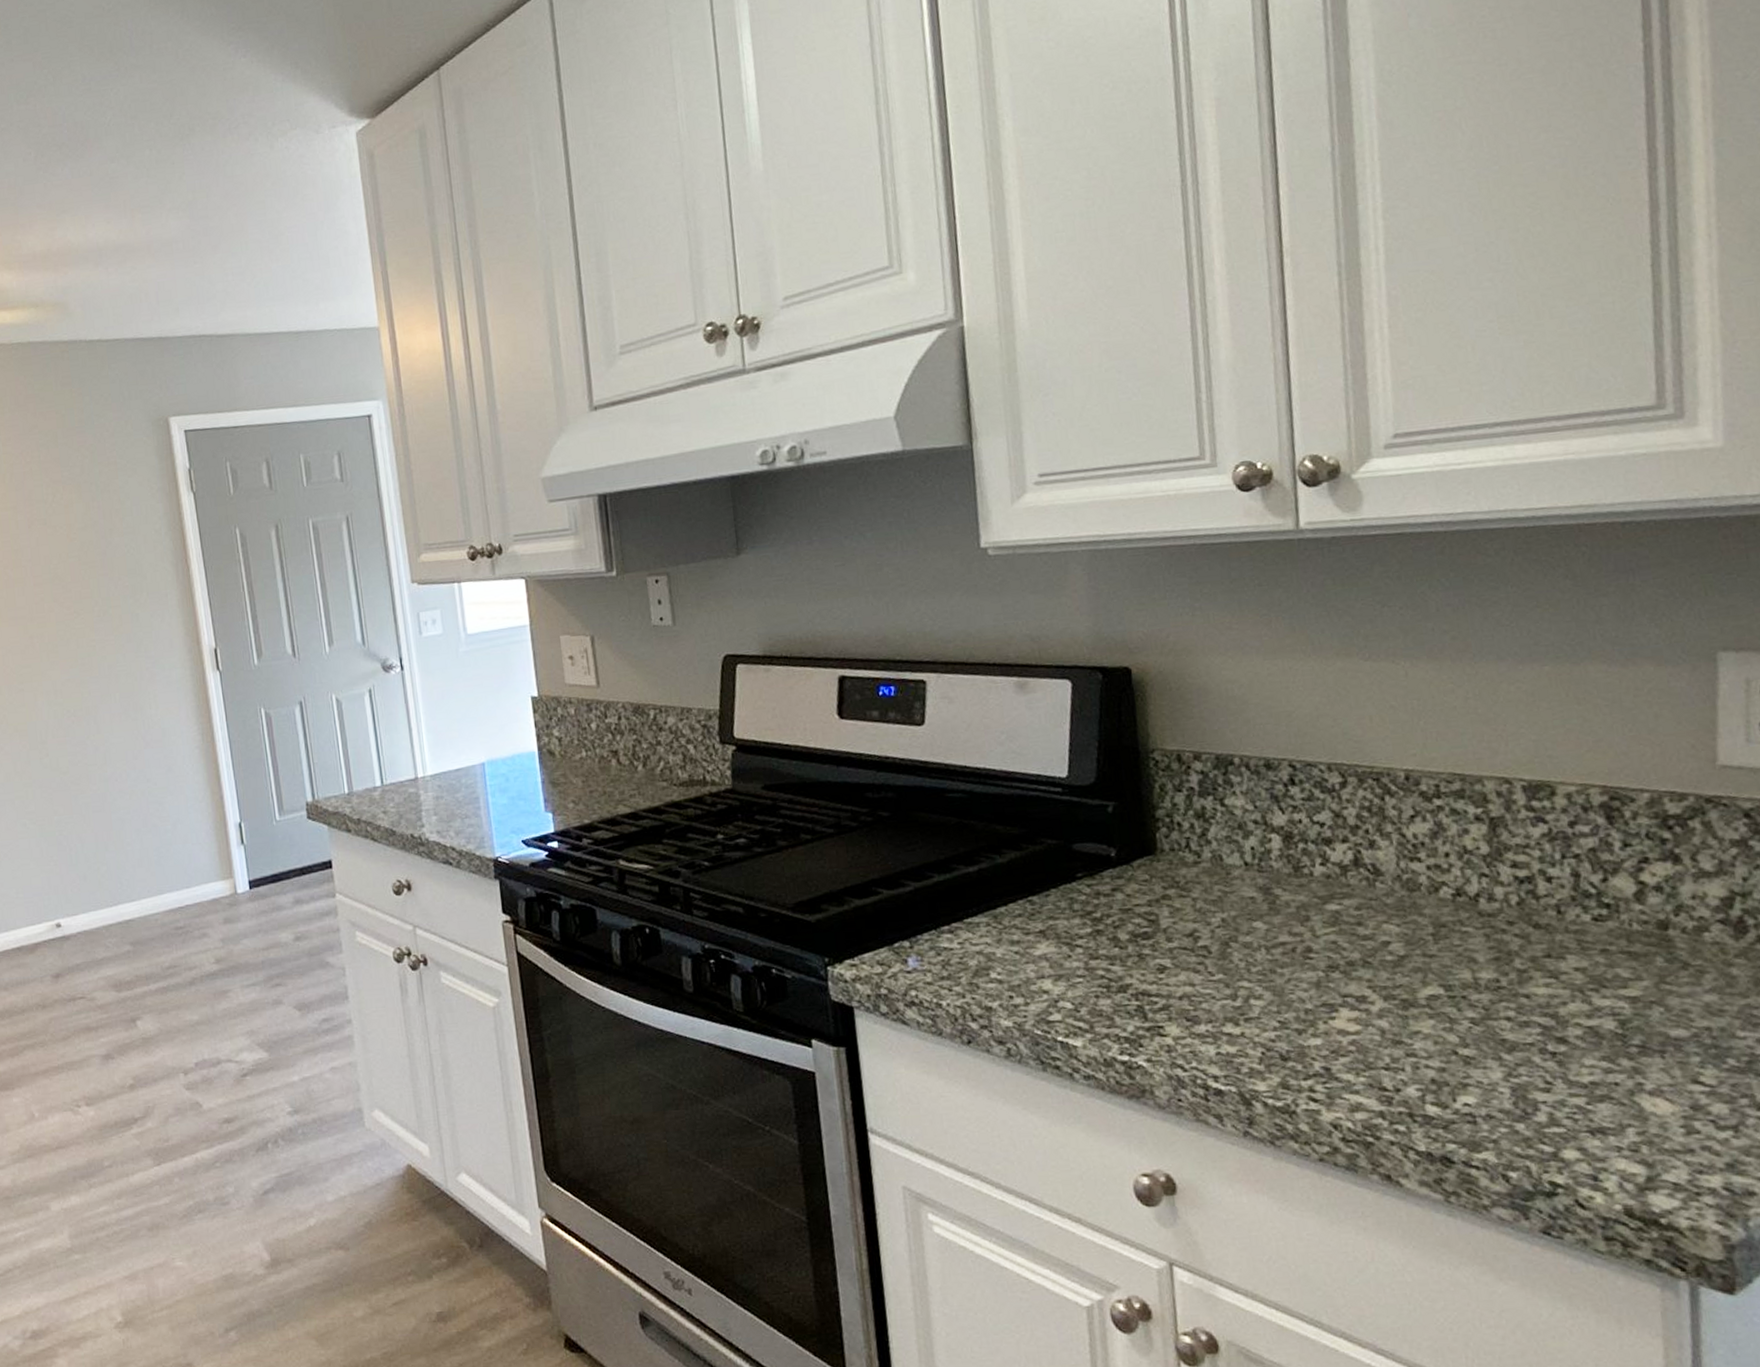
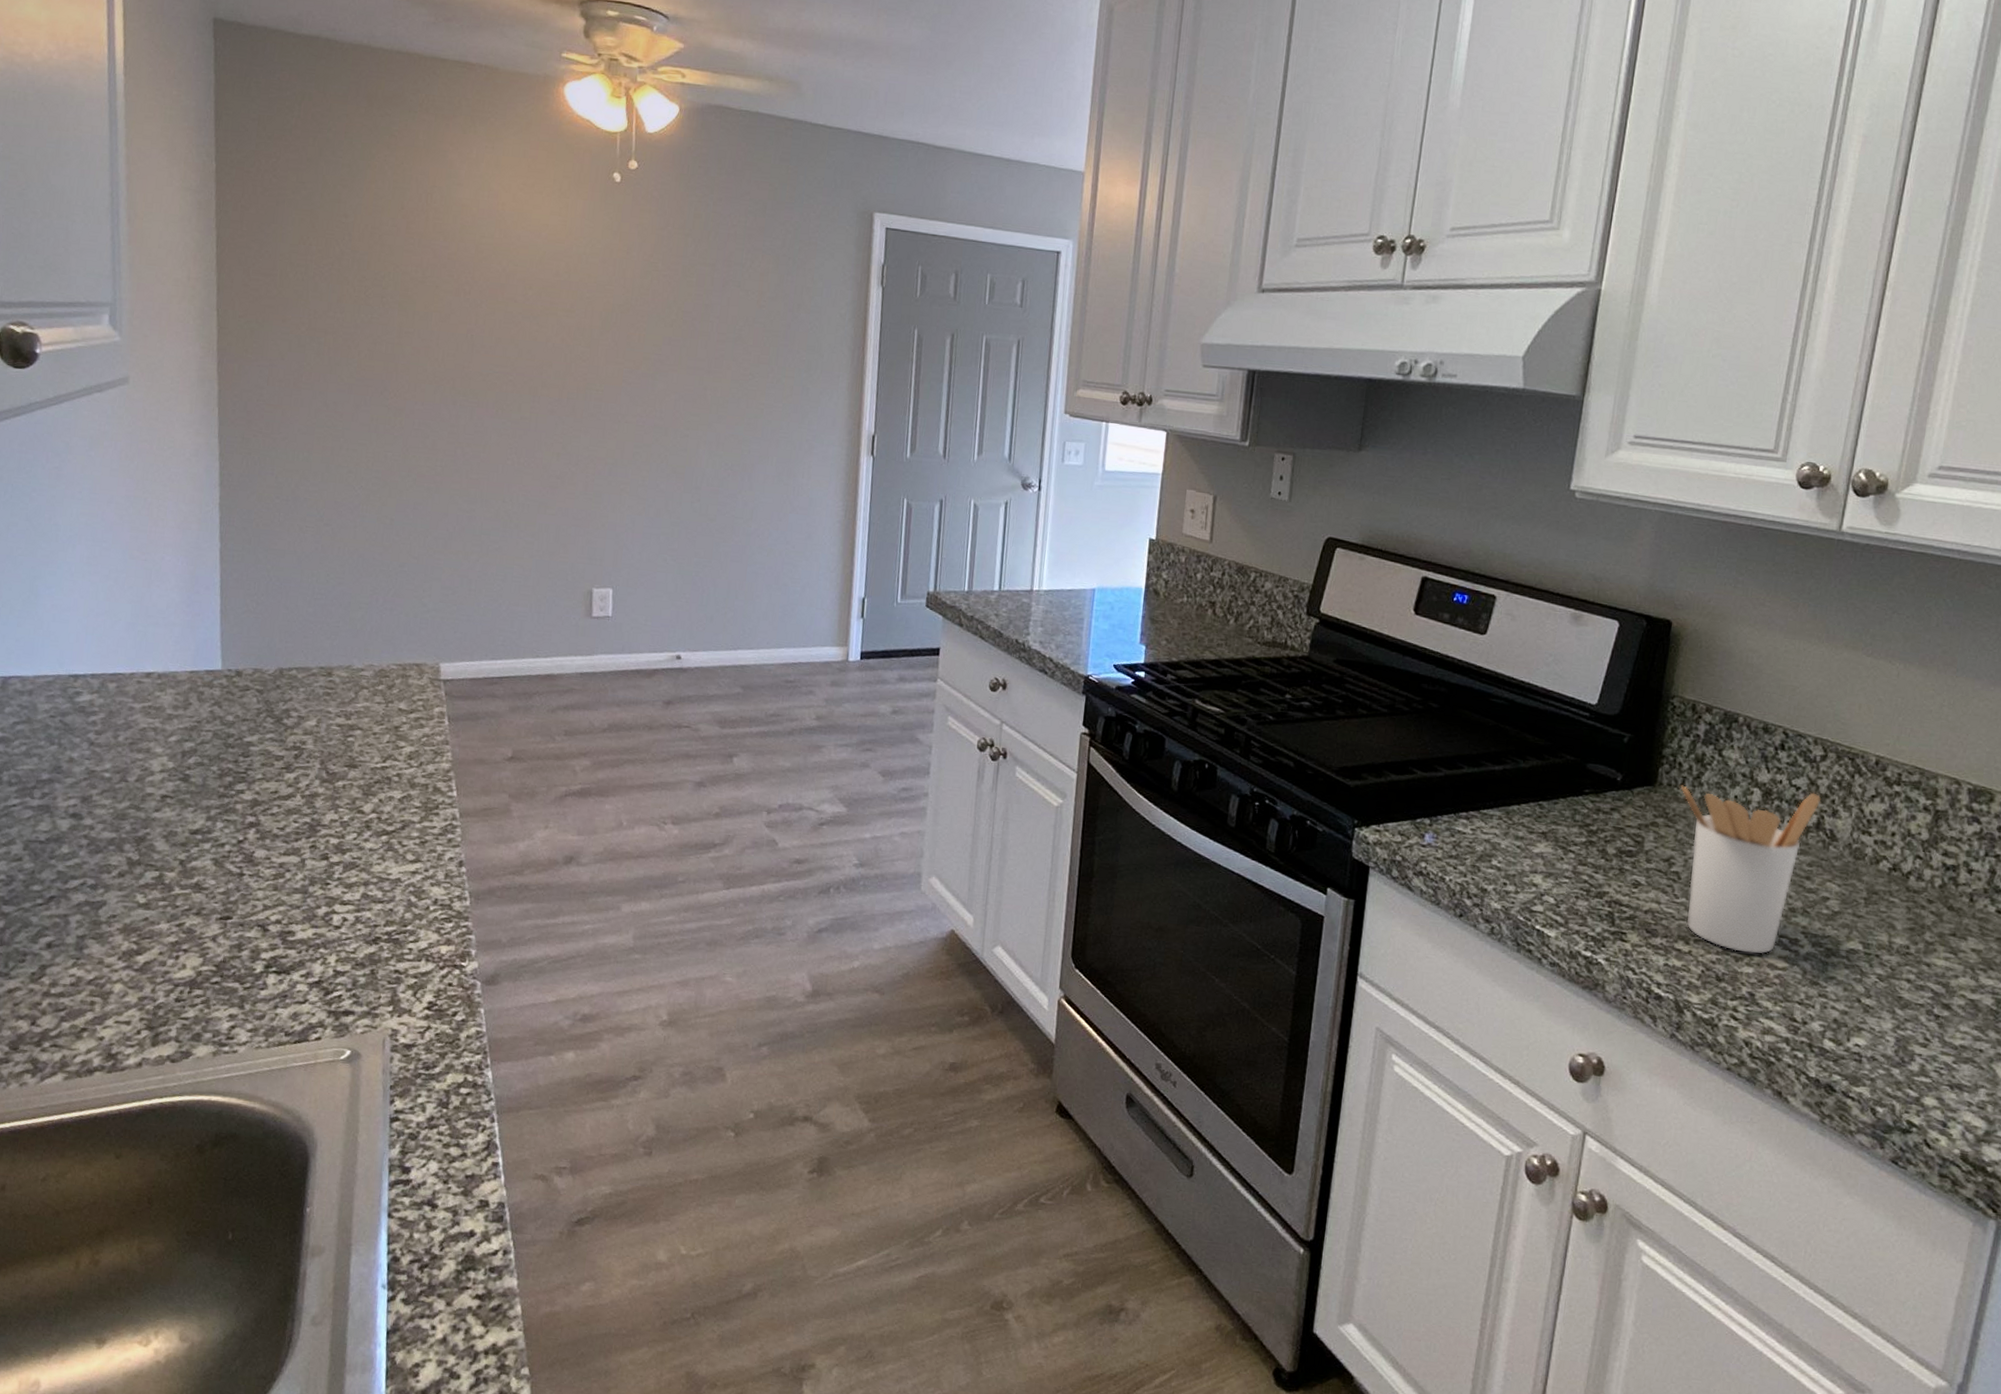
utensil holder: none [1185,825,1352,1023] -> present [1680,785,1821,955]

